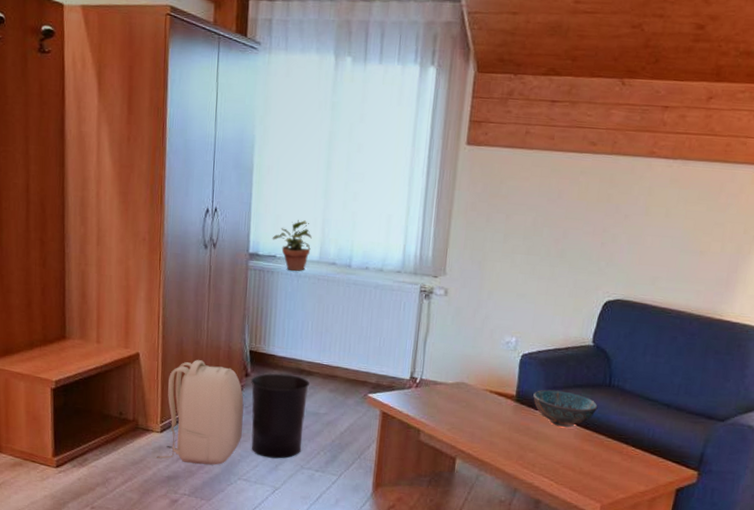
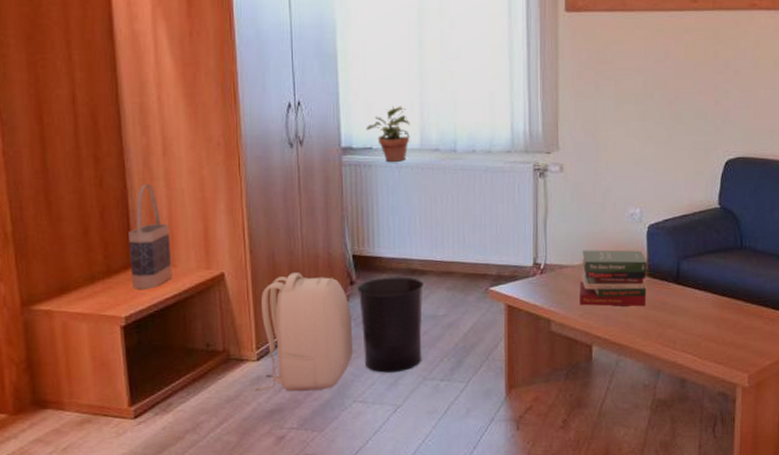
bag: none [62,268,97,360] -> present [129,184,172,289]
books: none [449,370,517,430] -> present [580,250,648,307]
decorative bowl: present [533,389,598,428] -> none [665,259,733,297]

